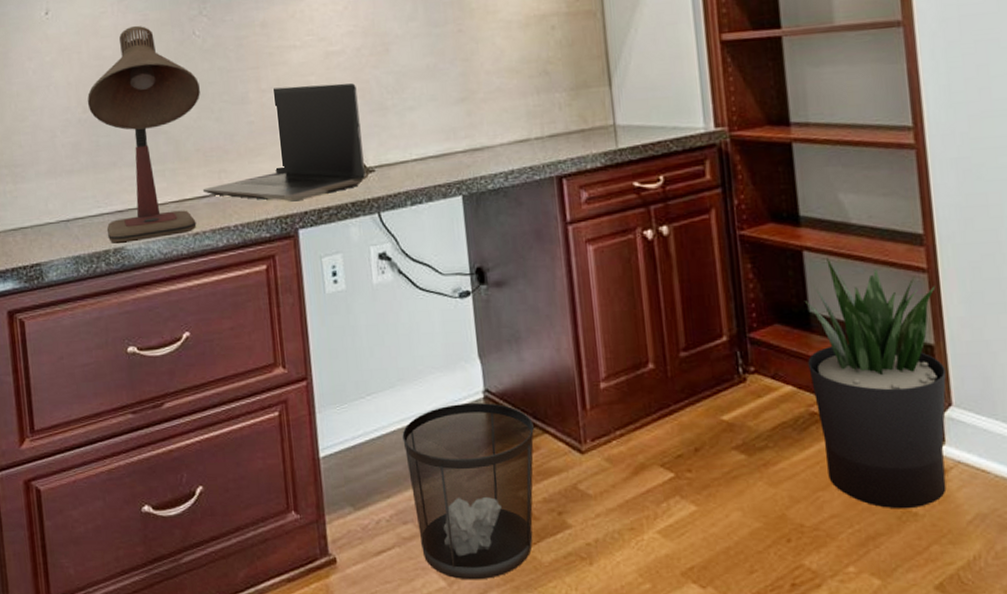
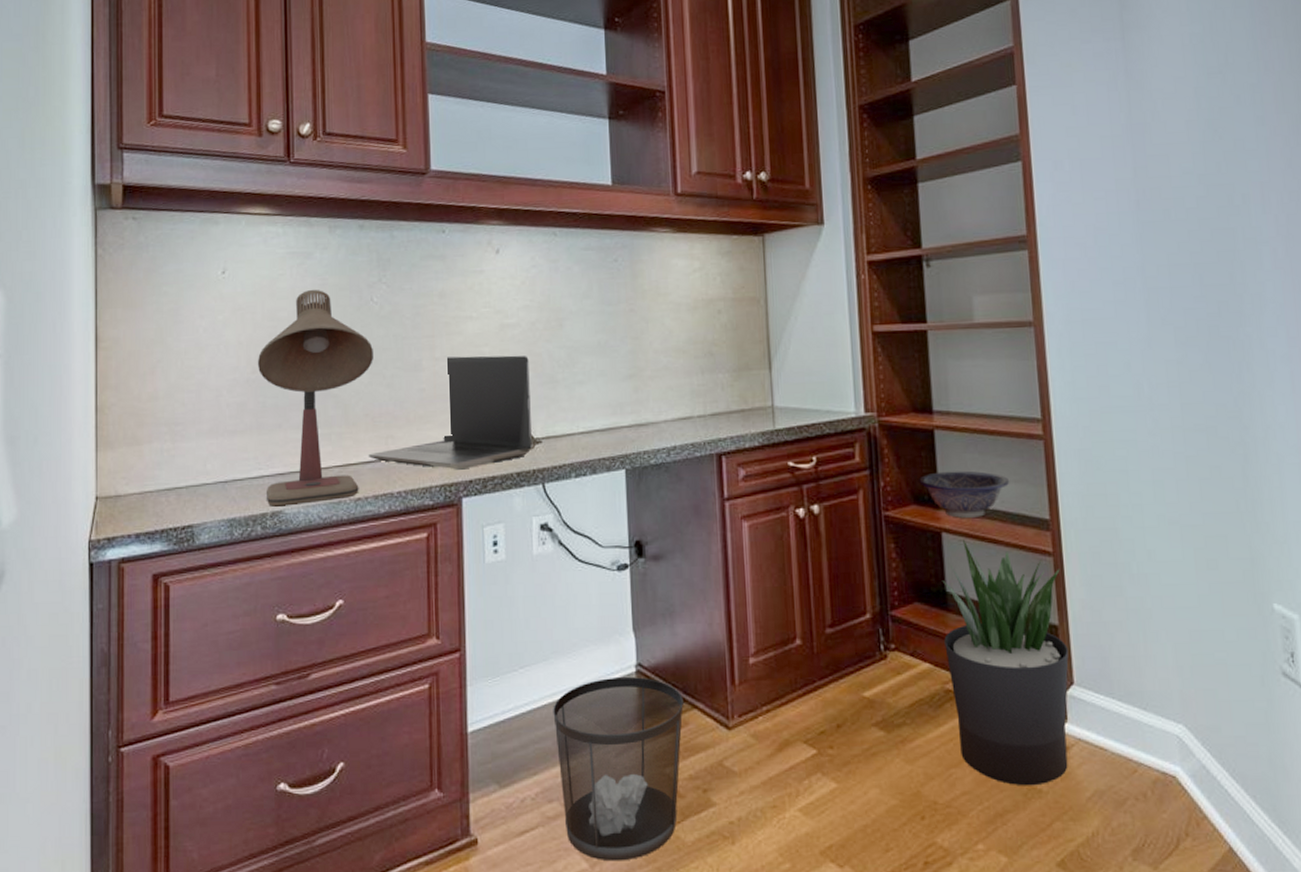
decorative bowl: none [775,185,878,235] -> present [917,470,1010,518]

